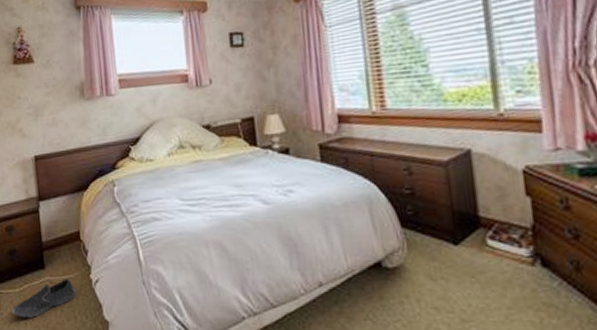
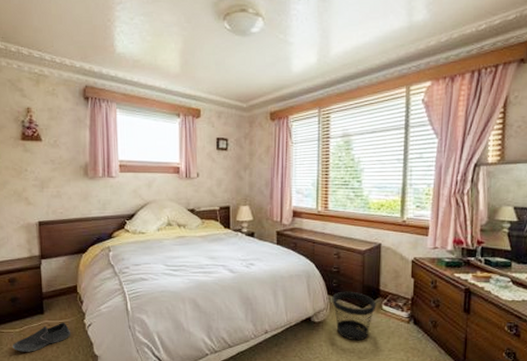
wastebasket: none [408,221,478,295] -> present [332,291,377,341]

